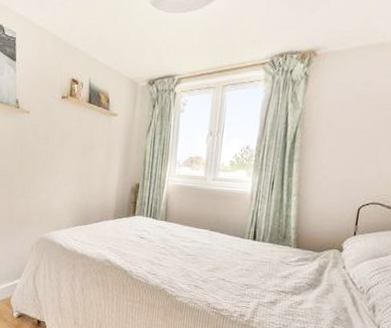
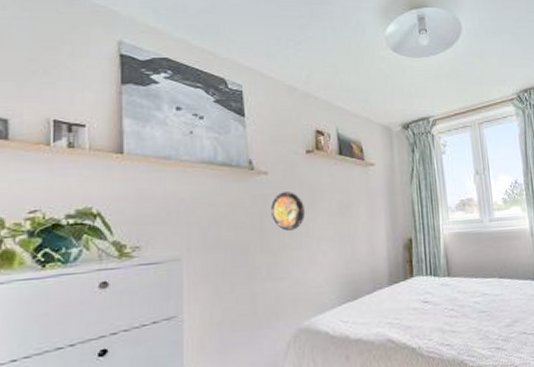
decorative plate: none [29,130,56,162] -> present [271,192,306,231]

